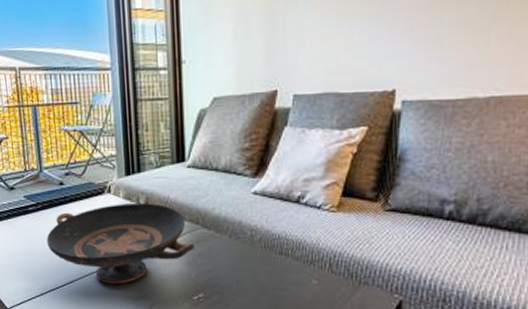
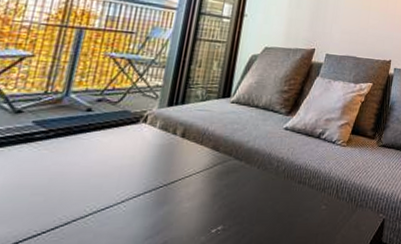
decorative bowl: present [46,202,195,284] -> none [46,133,224,222]

